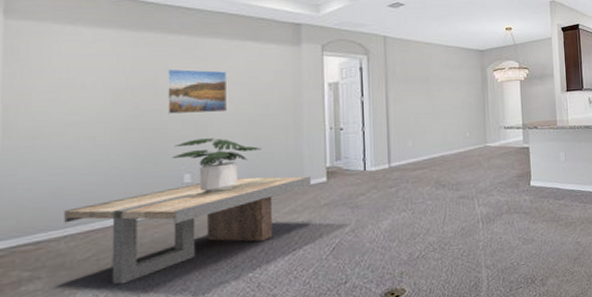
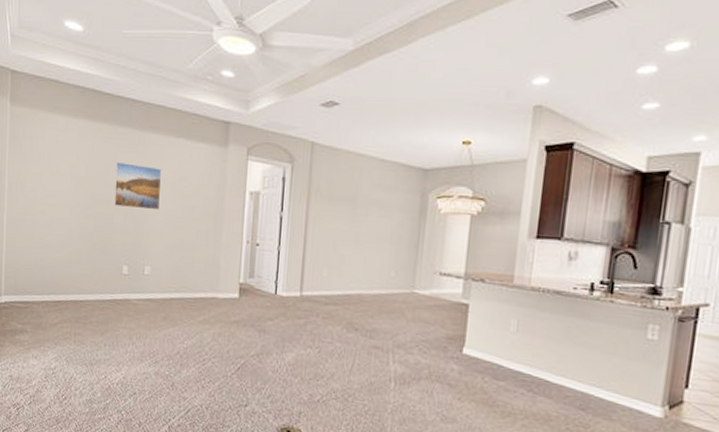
coffee table: present [64,176,311,285] -> none [42,276,225,353]
potted plant: present [171,138,262,193] -> none [115,233,185,288]

